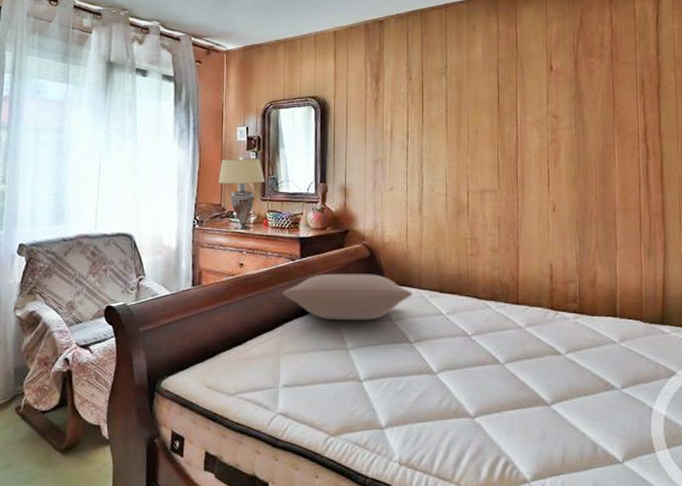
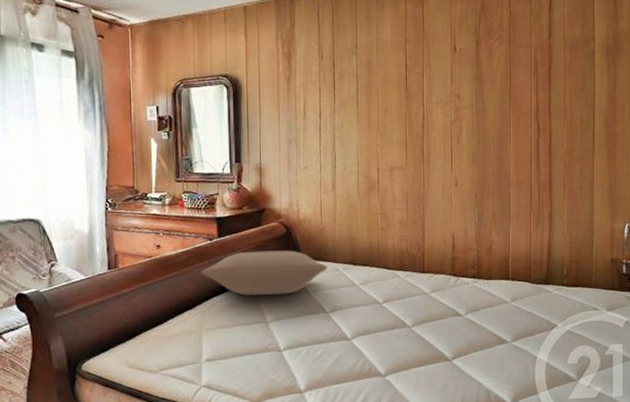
lampshade: present [218,158,264,230] -> none [129,139,178,212]

